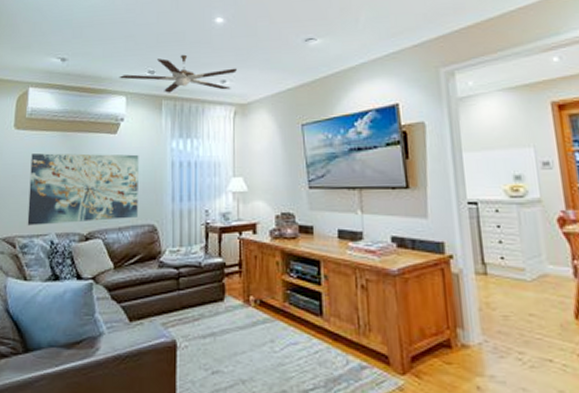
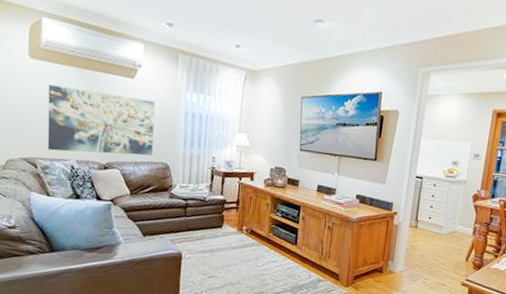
ceiling fan: present [119,54,237,93] -> none [137,12,251,55]

